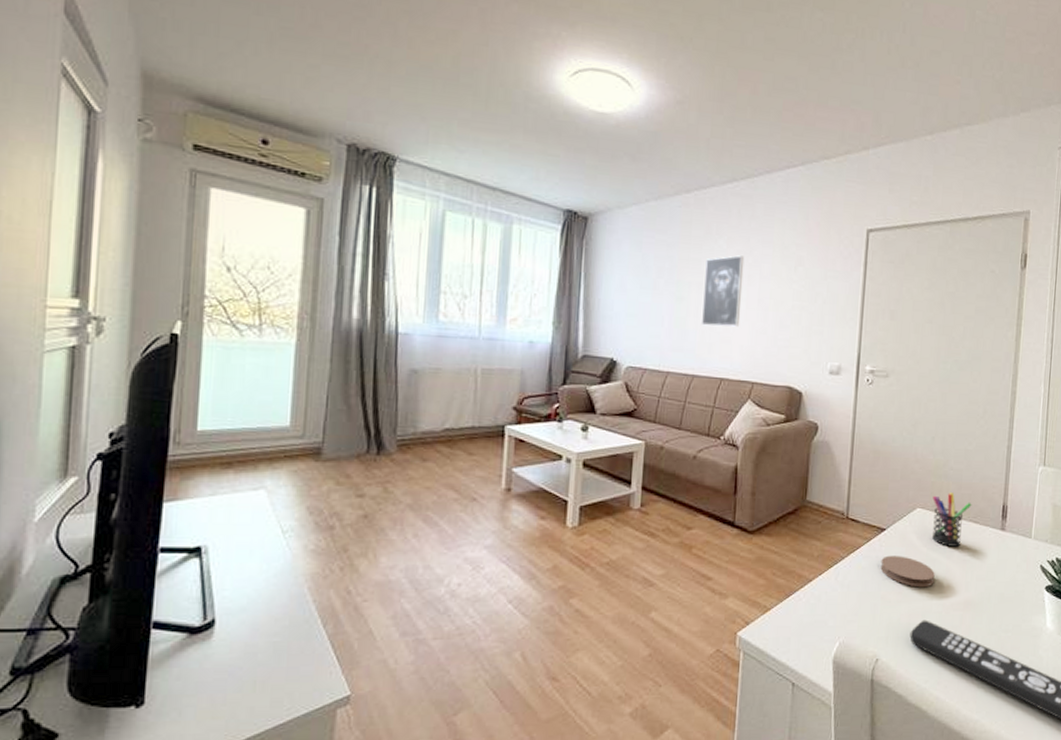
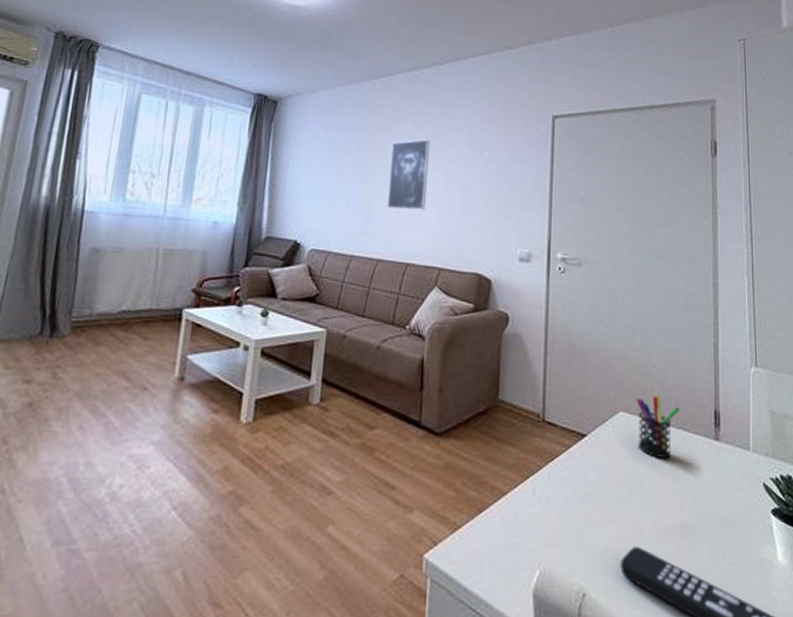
coaster: present [880,555,935,588] -> none [582,466,644,507]

